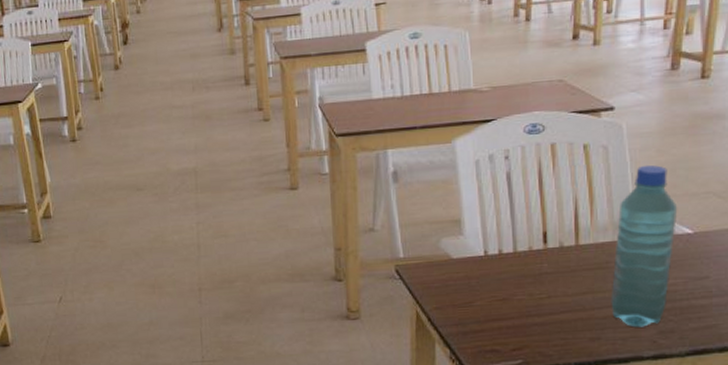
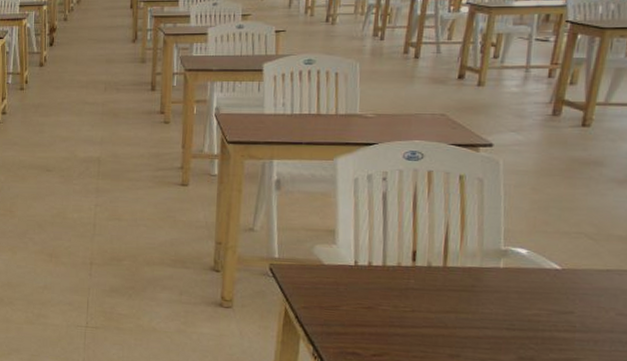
water bottle: present [610,165,678,327] -> none [472,201,548,351]

